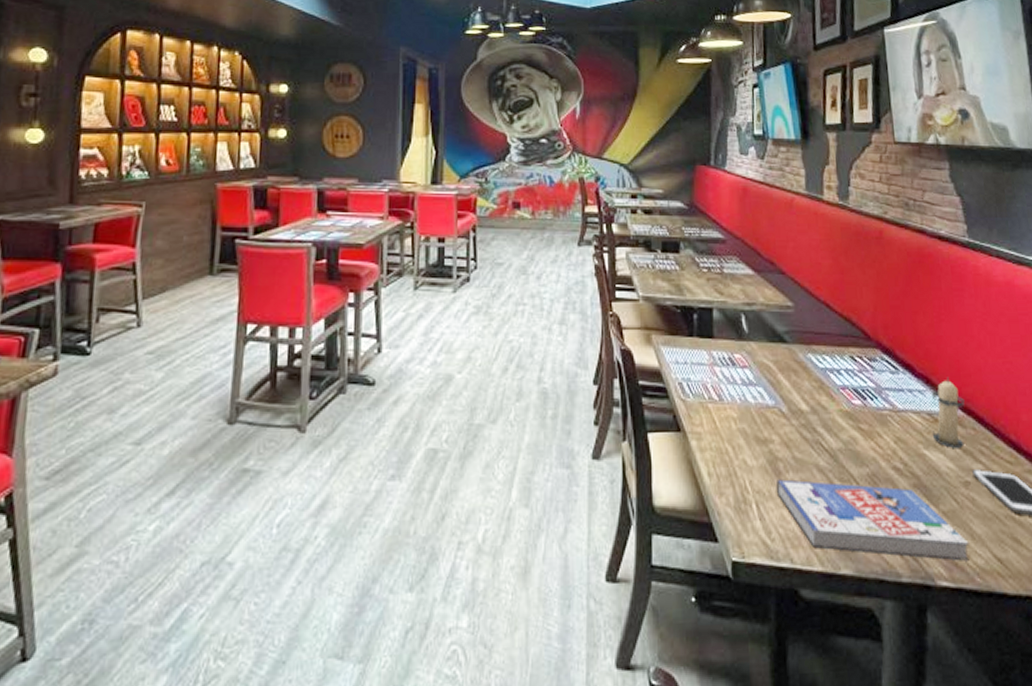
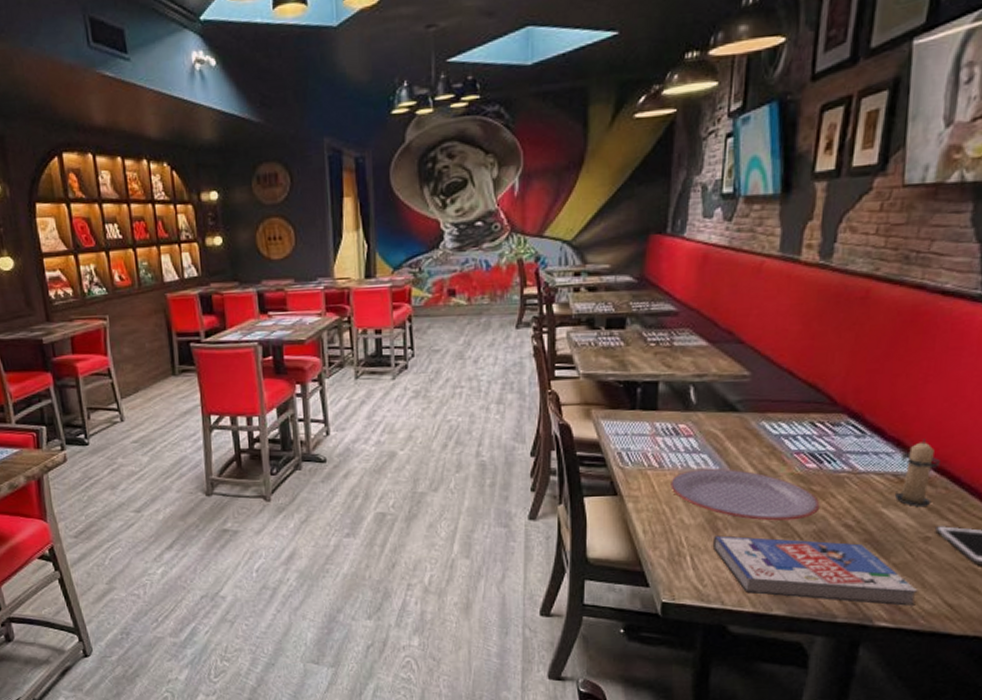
plate: none [731,403,870,463] -> present [670,469,820,521]

